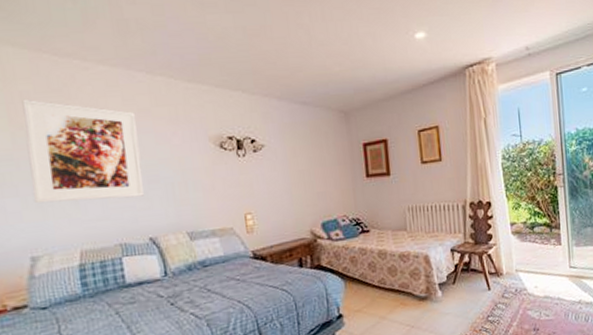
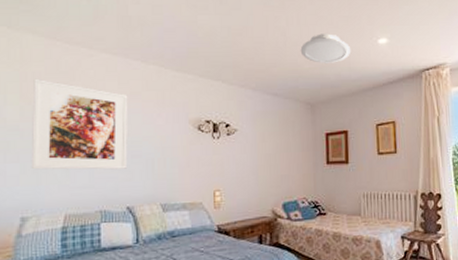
ceiling light fixture: none [327,29,386,66] -> present [300,34,351,64]

